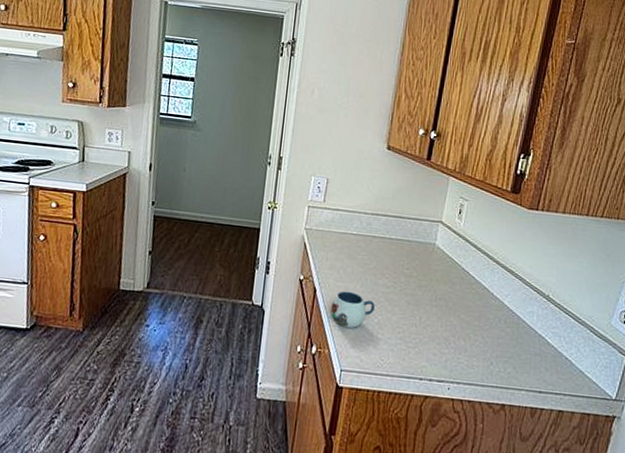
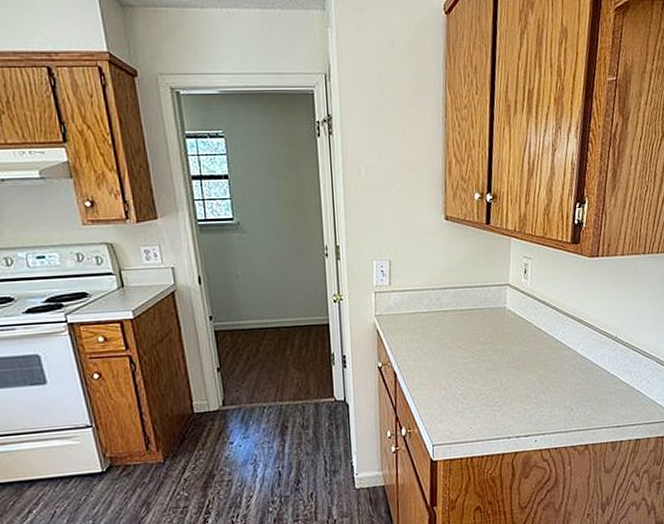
mug: present [330,291,375,328] -> none [413,369,456,404]

